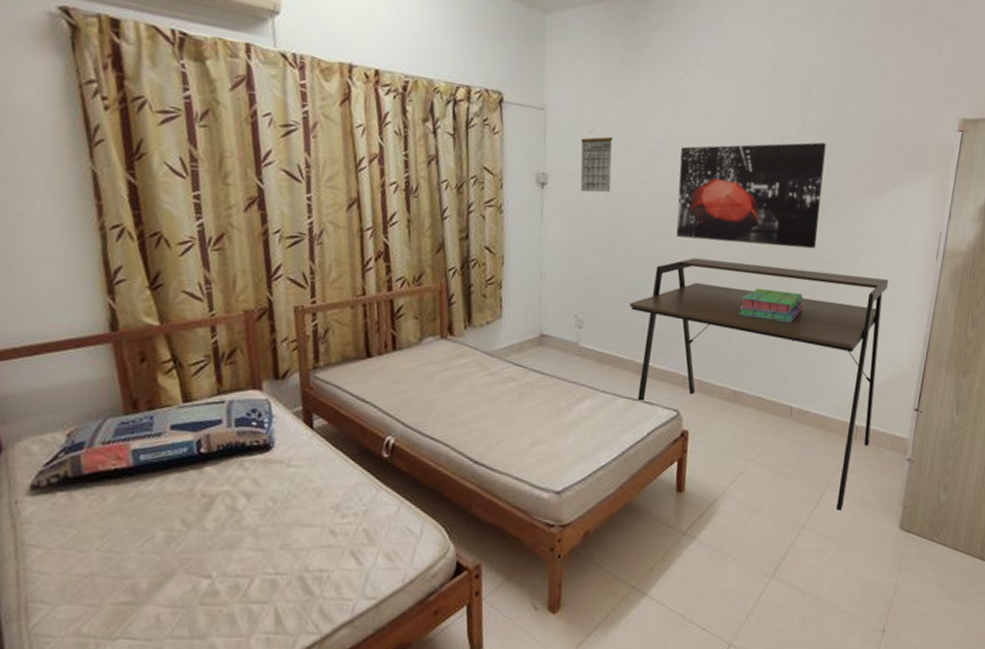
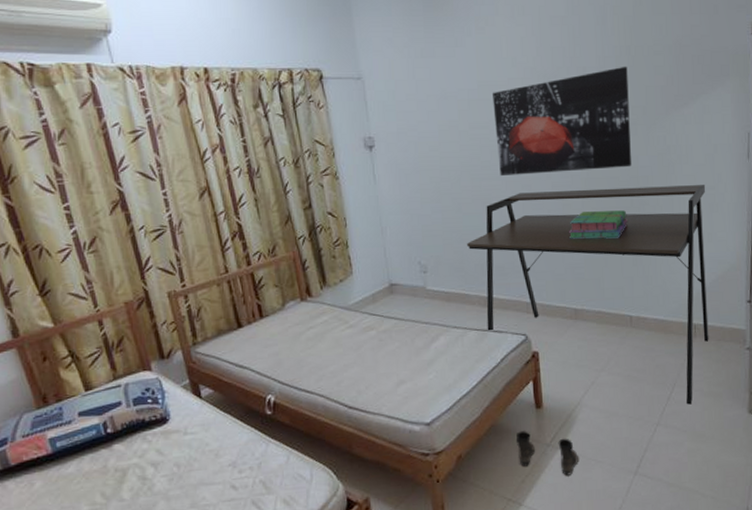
calendar: present [580,131,613,193] -> none [399,91,434,149]
boots: none [649,514,714,570] -> present [515,431,578,476]

